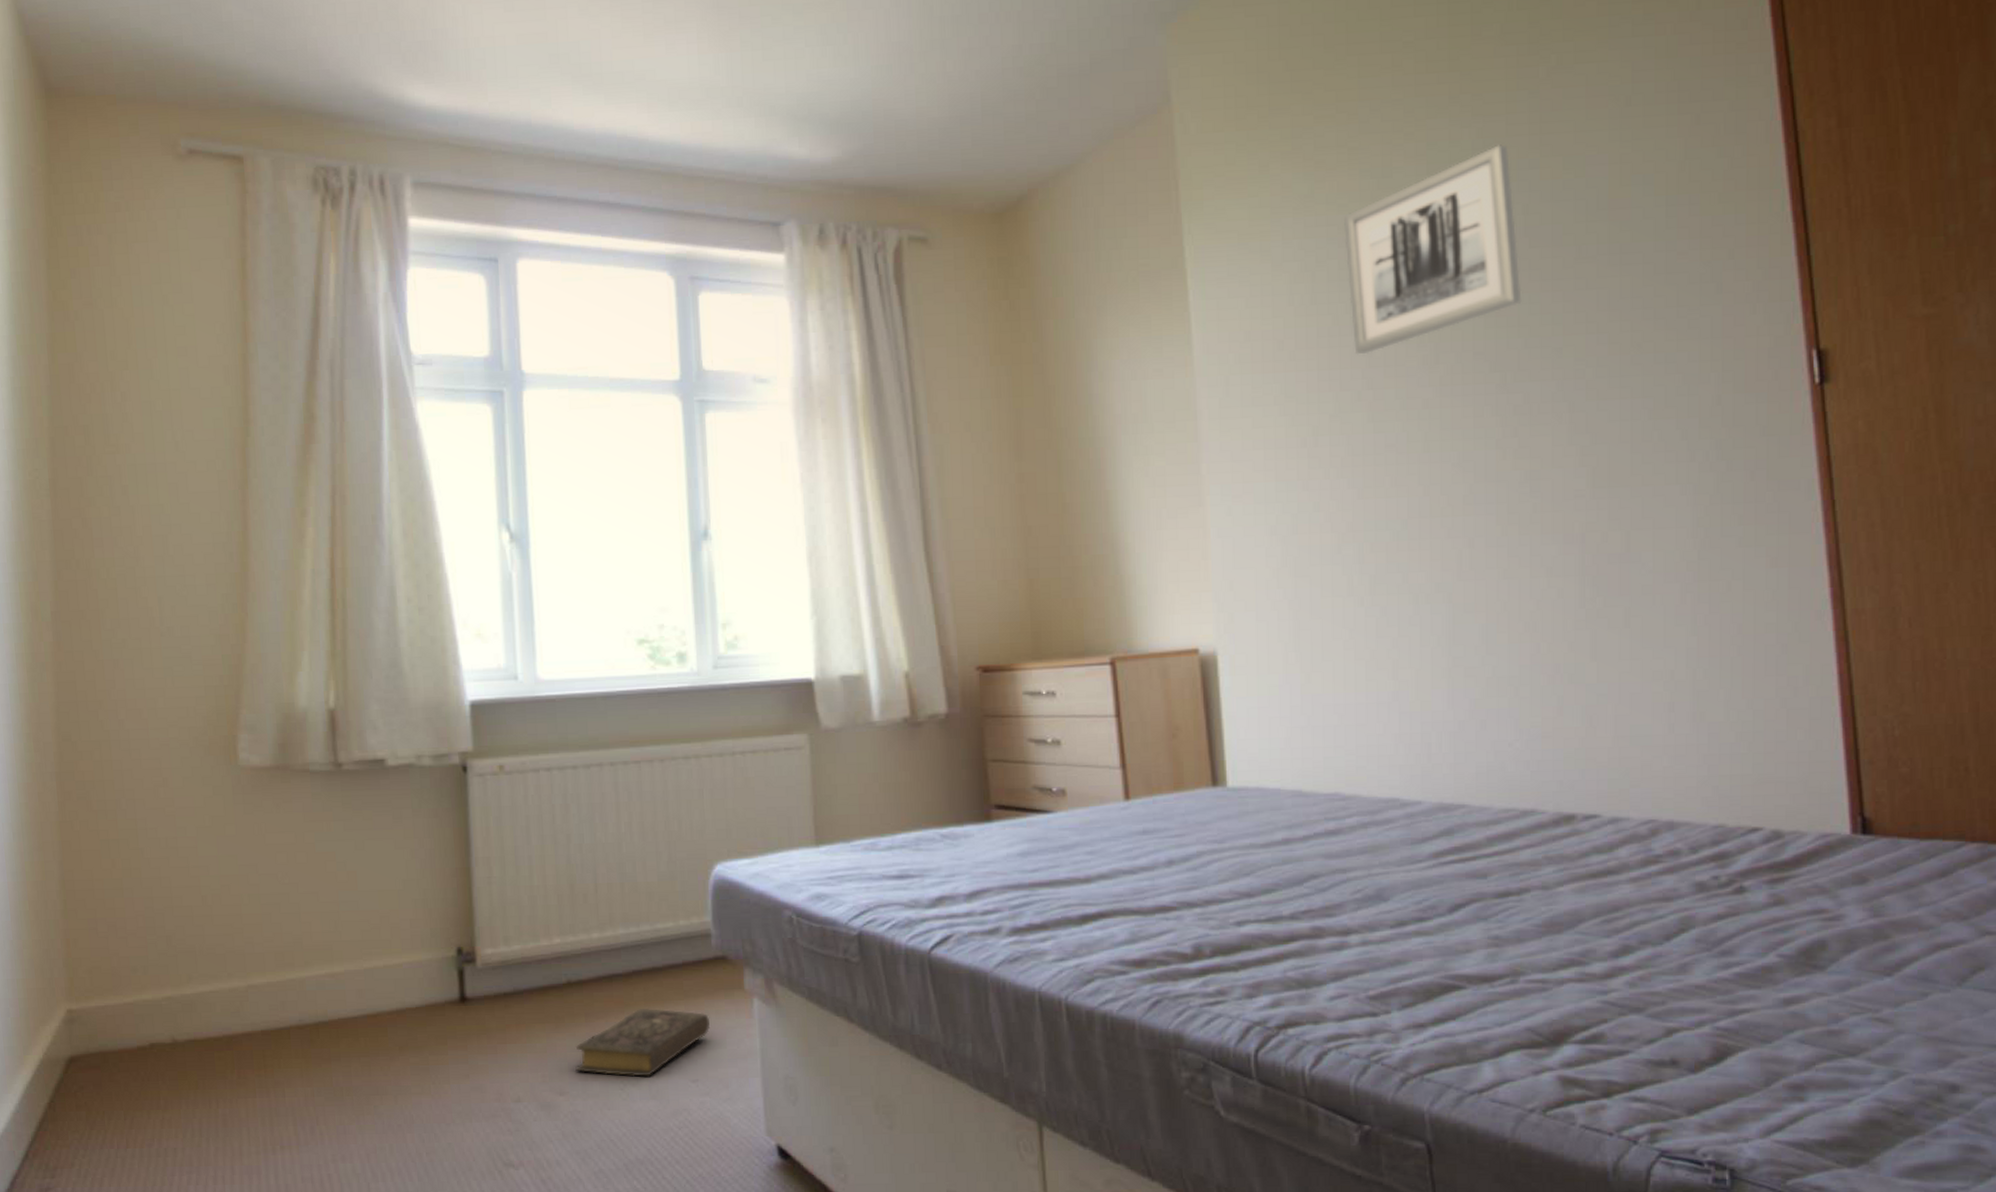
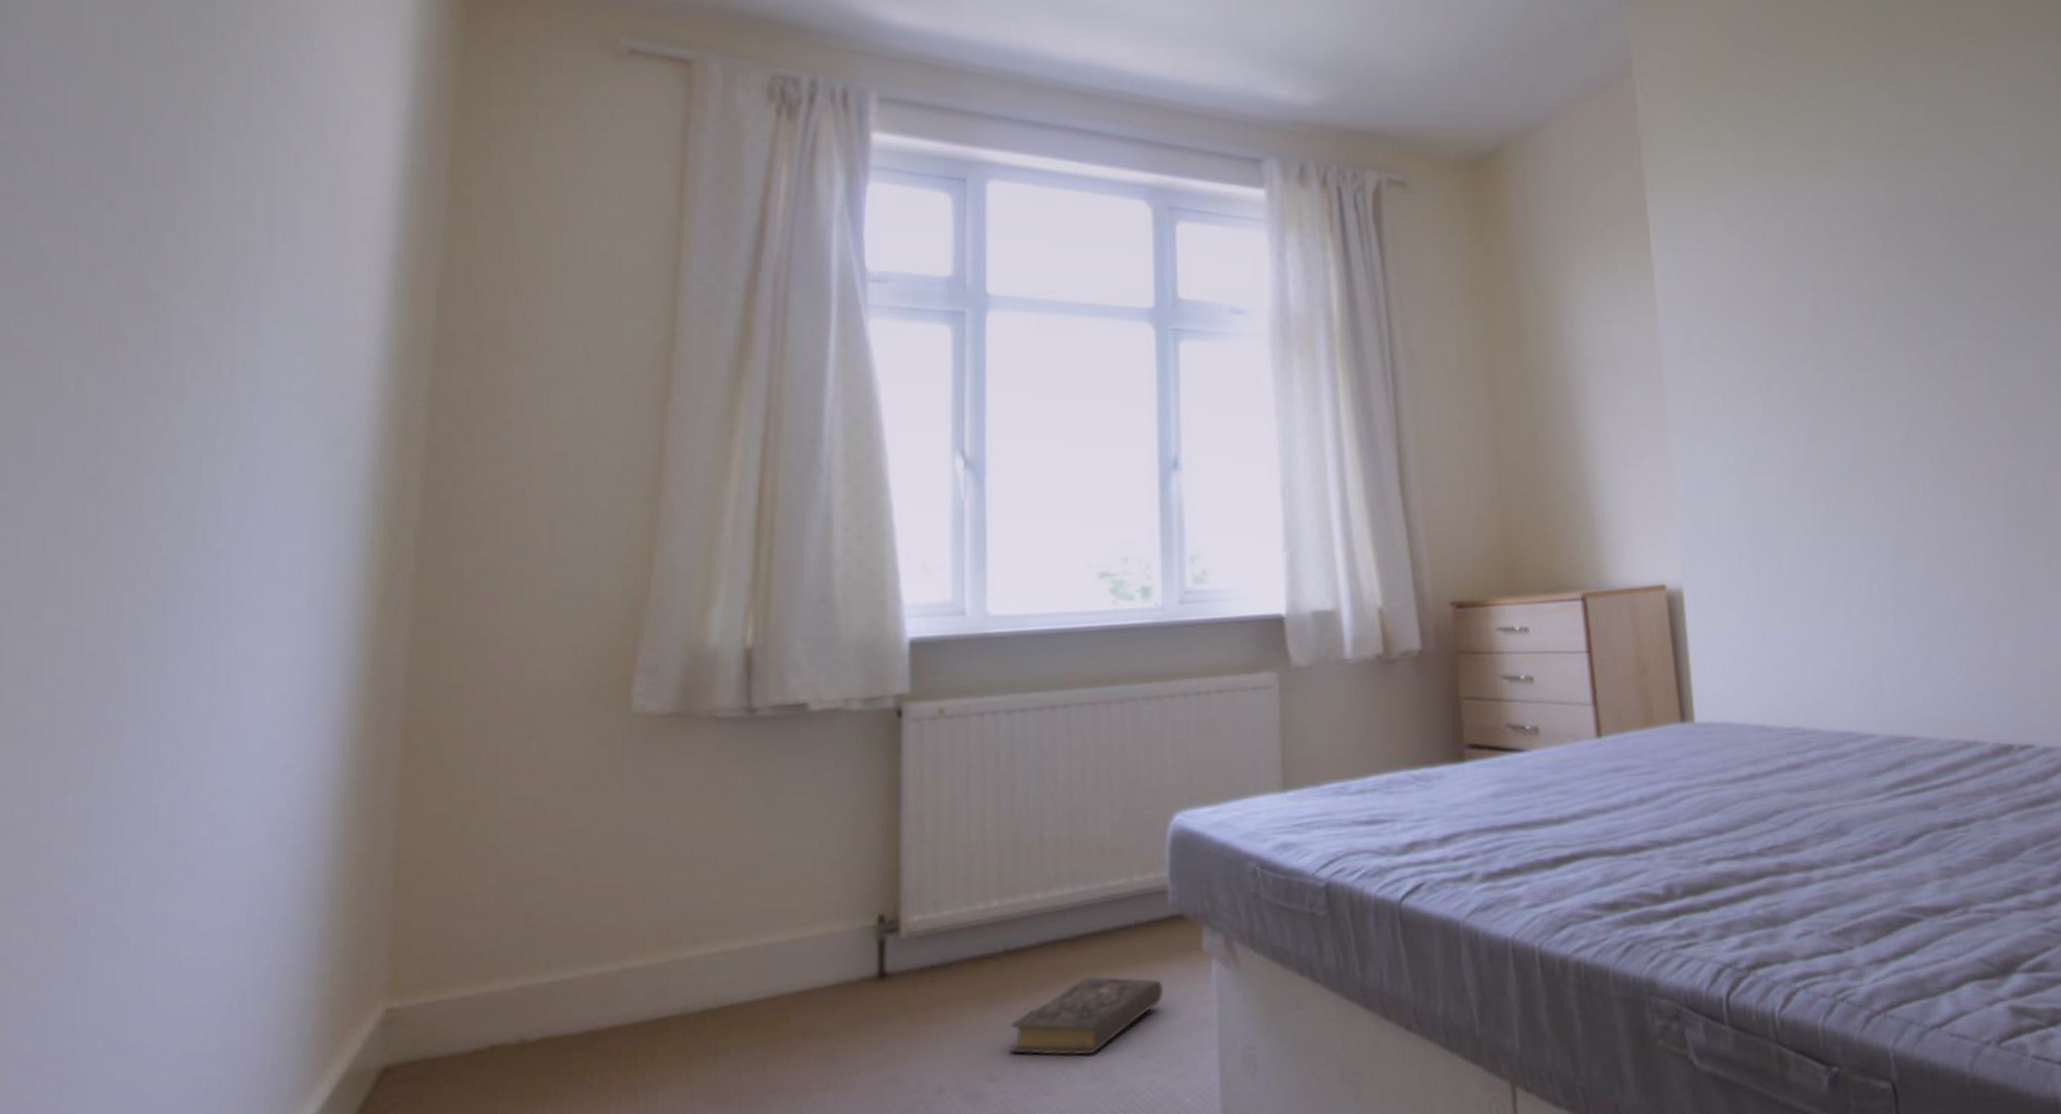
wall art: present [1344,144,1522,355] -> none [1789,128,1945,309]

